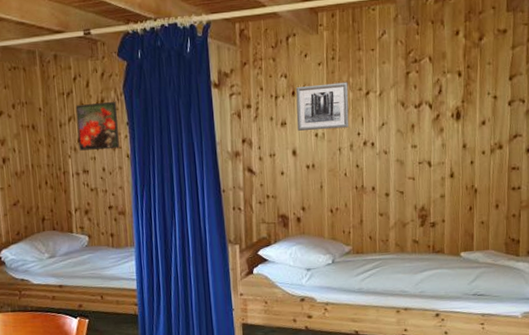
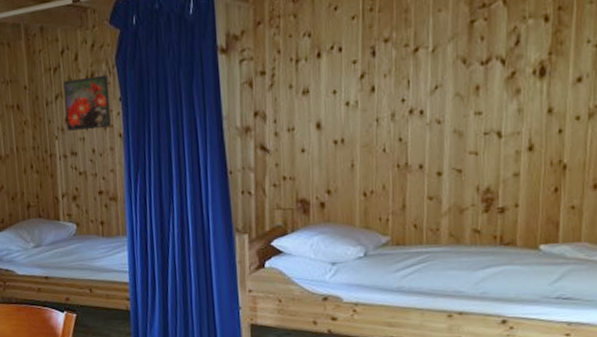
wall art: present [295,82,349,131] -> none [322,37,391,100]

